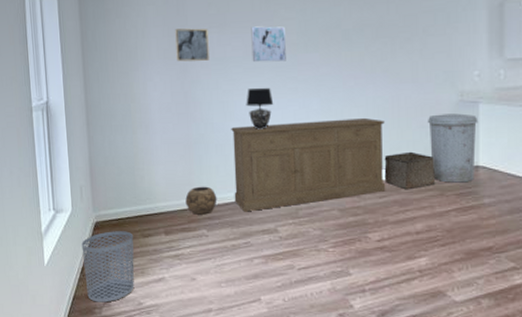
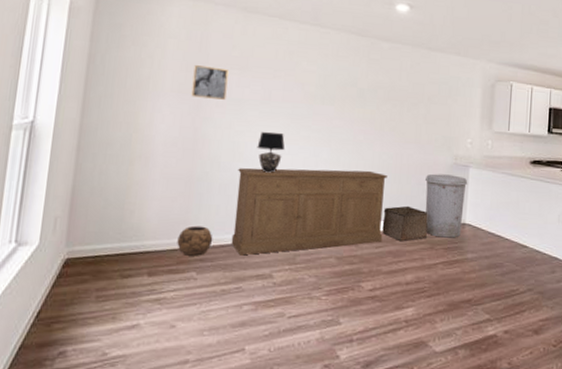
waste bin: present [81,231,135,303] -> none [39,269,111,353]
wall art: present [251,26,286,63] -> none [269,74,305,110]

